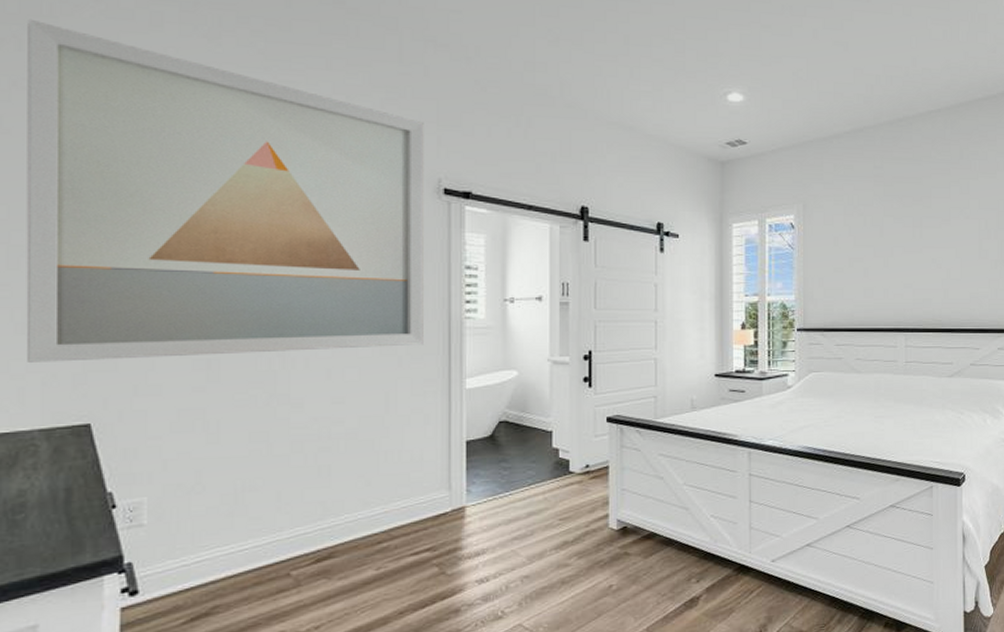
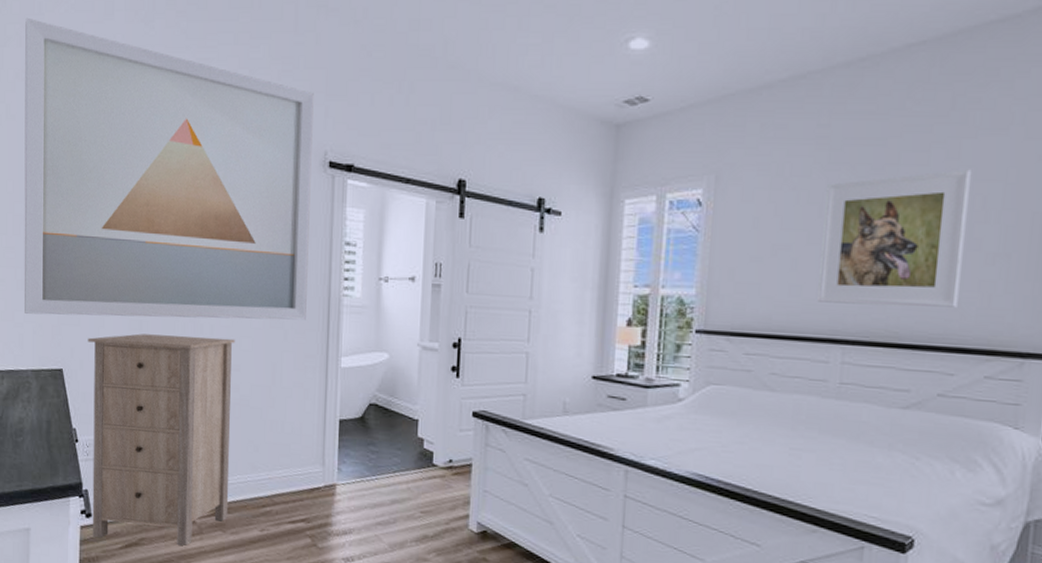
storage cabinet: none [129,370,338,619] -> present [87,333,236,546]
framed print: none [885,201,977,301] -> present [817,169,971,308]

